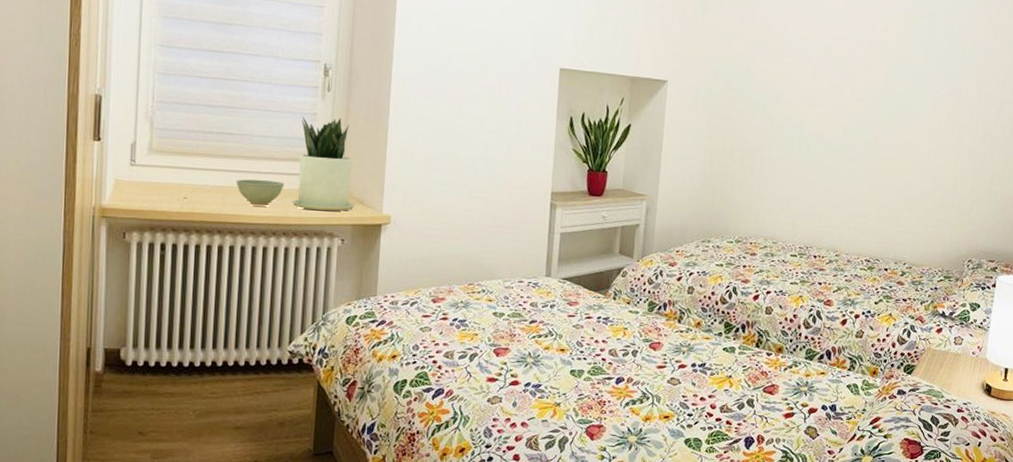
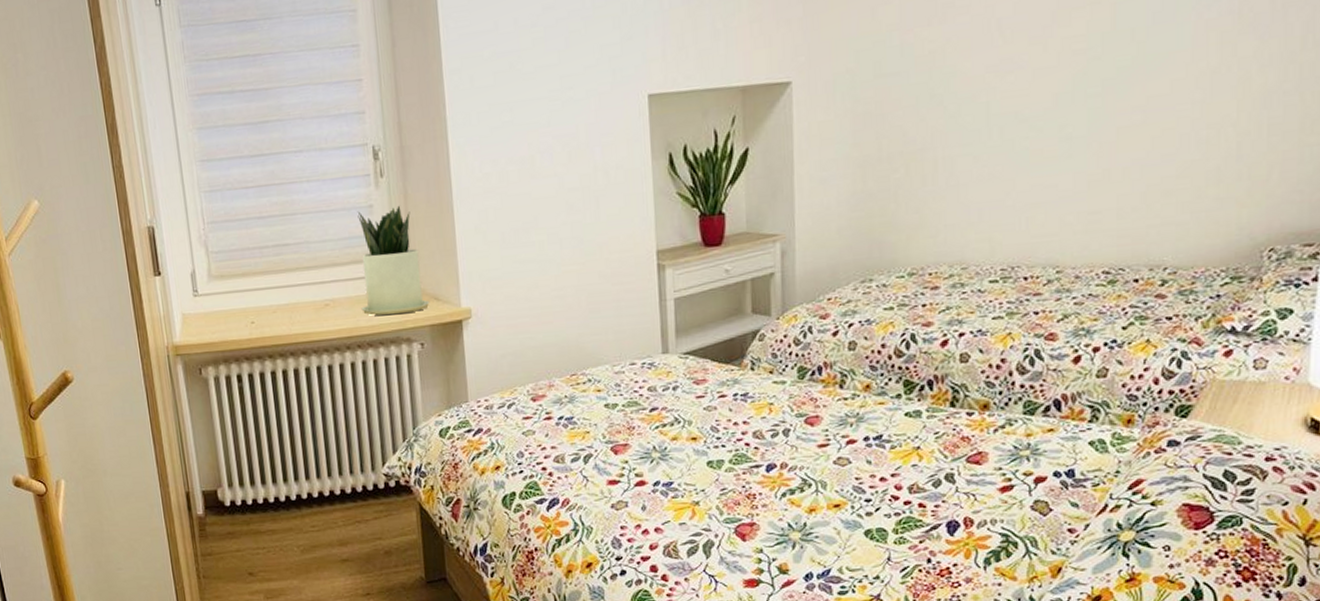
bowl: present [236,179,285,206] -> none [300,289,351,320]

